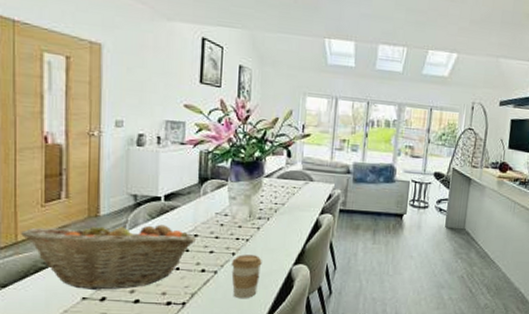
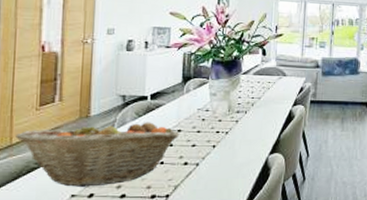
coffee cup: present [231,254,262,299] -> none [211,147,241,189]

